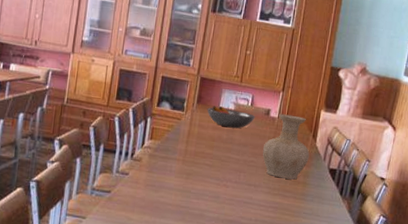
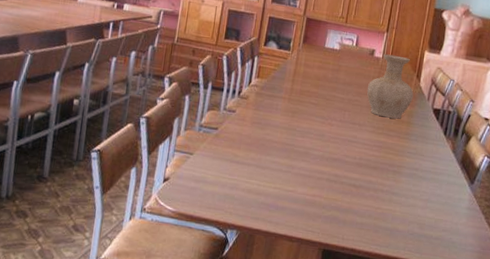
fruit bowl: present [207,106,256,129] -> none [312,45,361,68]

